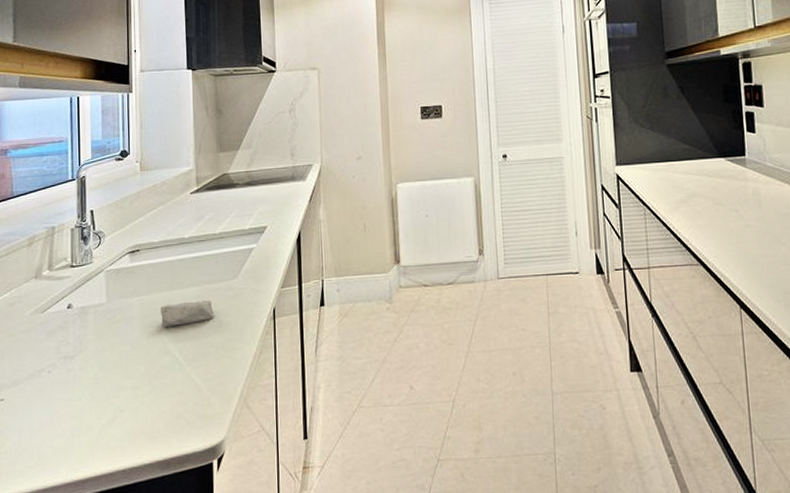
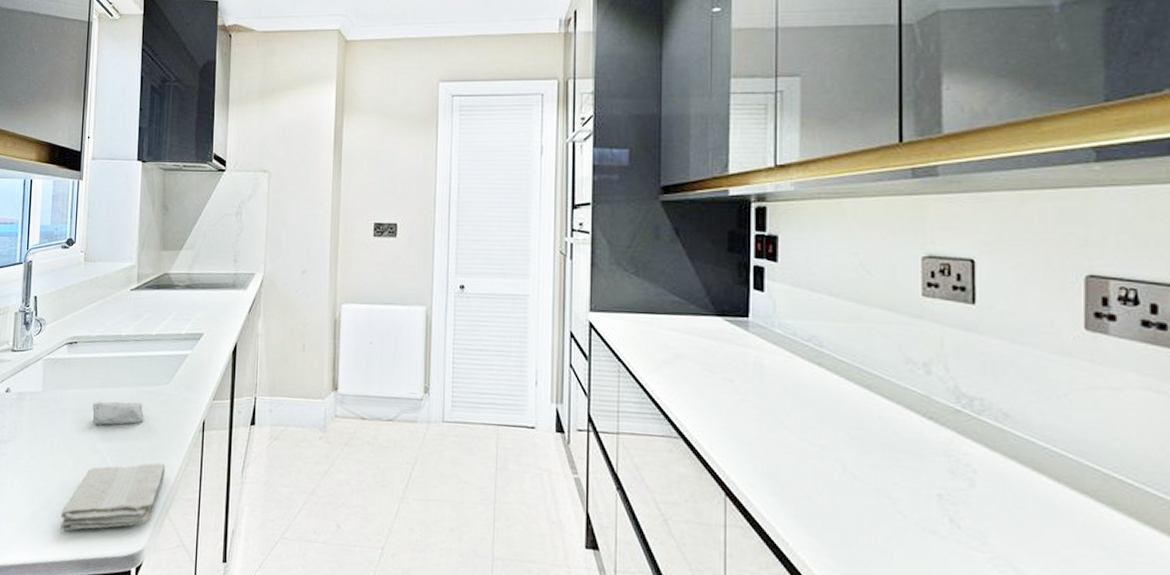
washcloth: none [135,355,240,436] -> present [60,462,166,531]

